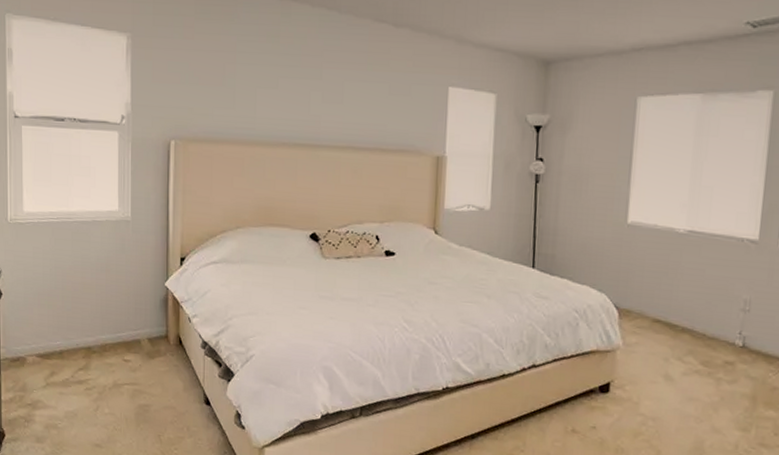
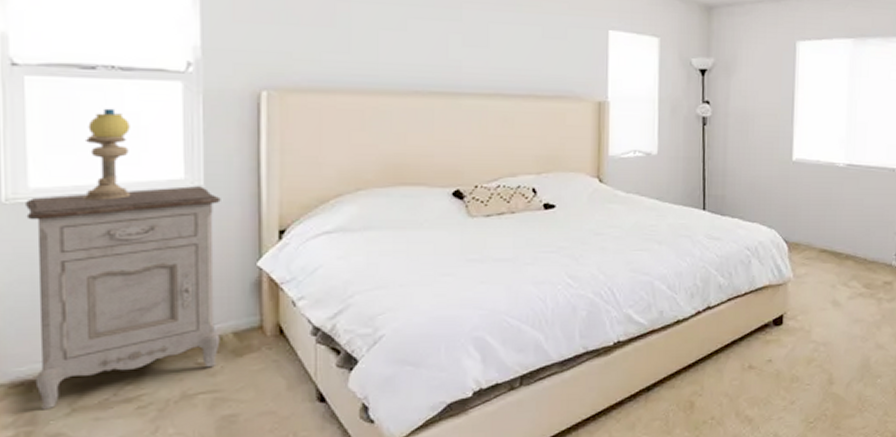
nightstand: none [22,217,142,382] -> present [26,186,221,410]
table lamp: none [55,152,85,225] -> present [83,108,131,200]

